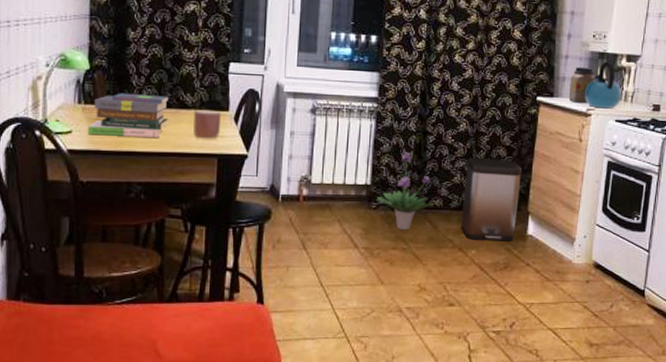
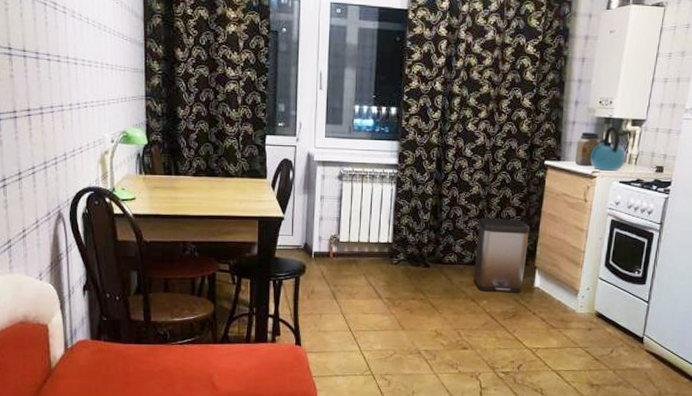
books: present [87,93,169,137] -> none [148,164,216,203]
mug: present [193,109,222,141] -> none [237,177,261,205]
potted plant: present [376,152,434,230] -> none [397,213,449,282]

